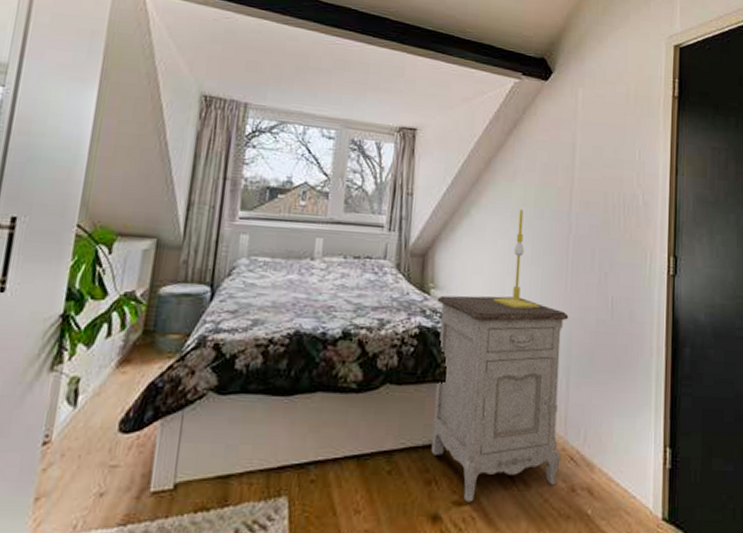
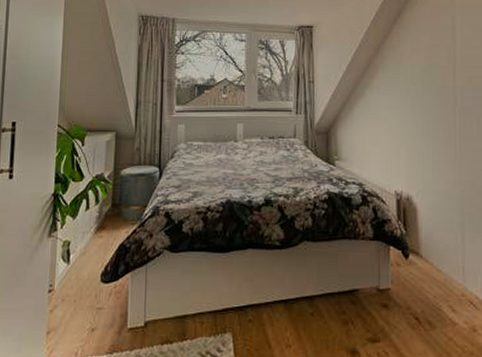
nightstand: present [431,295,569,502] -> none [341,164,461,340]
table lamp: present [493,209,540,309] -> none [390,88,432,175]

